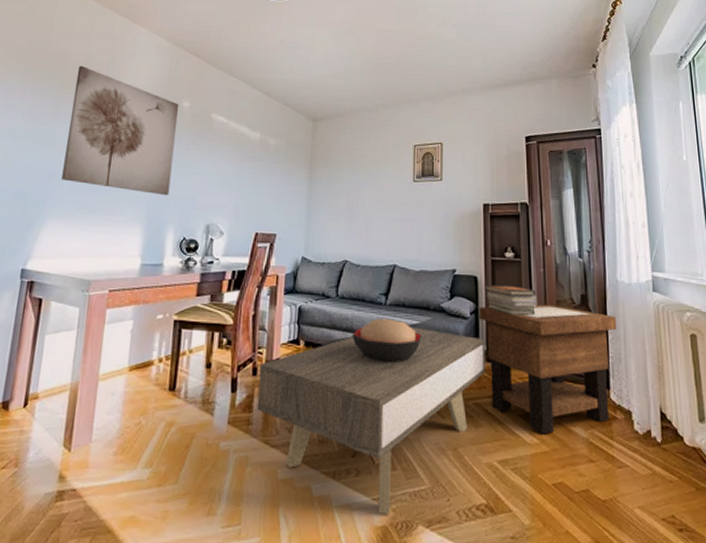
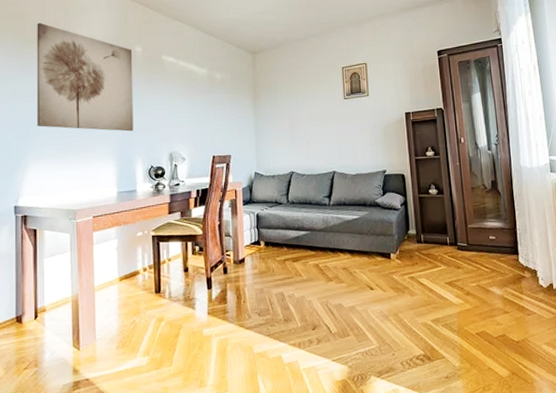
coffee table: present [257,327,486,514] -> none [229,221,417,371]
decorative bowl: present [352,318,423,364] -> none [303,216,363,253]
side table: present [479,304,616,435] -> none [408,191,522,296]
book stack: present [483,284,537,315] -> none [410,179,455,203]

